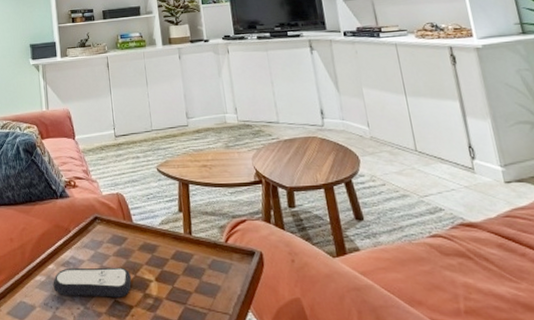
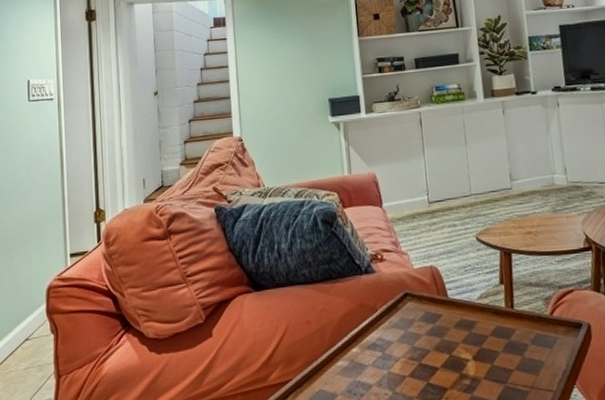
remote control: present [53,267,132,297] -> none [357,347,447,382]

